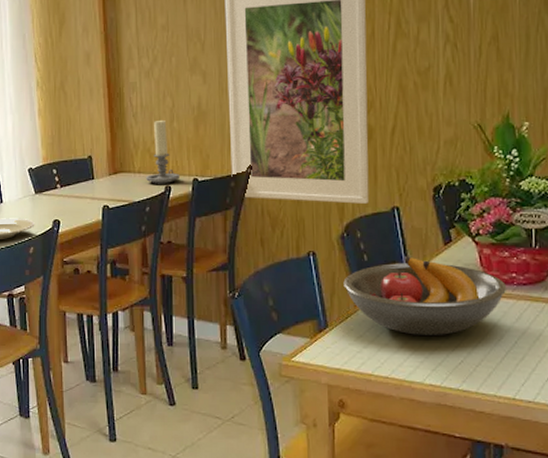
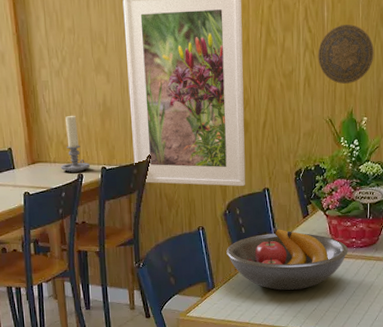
decorative plate: none [462,12,537,82] -> present [318,24,374,84]

